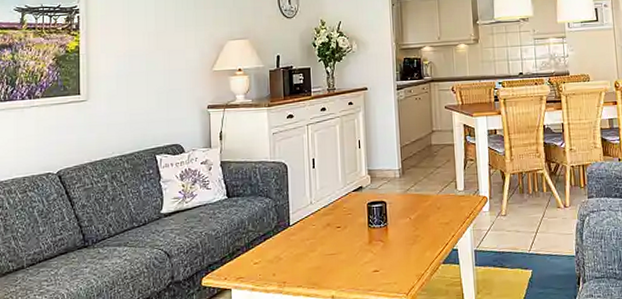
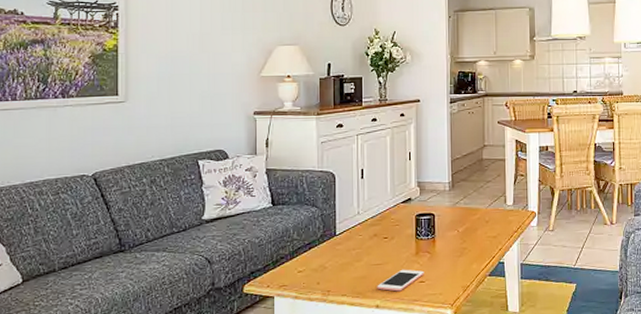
cell phone: none [332,258,378,282] -> present [377,269,424,292]

